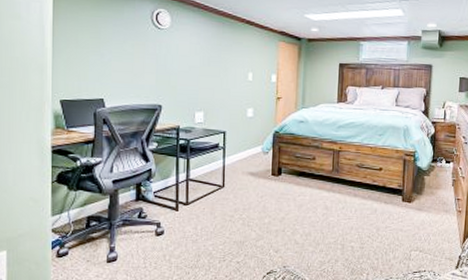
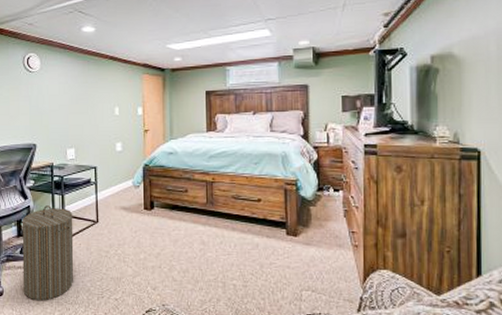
laundry hamper: none [139,169,198,266] -> present [22,206,74,301]

